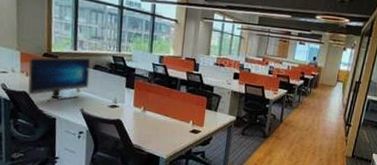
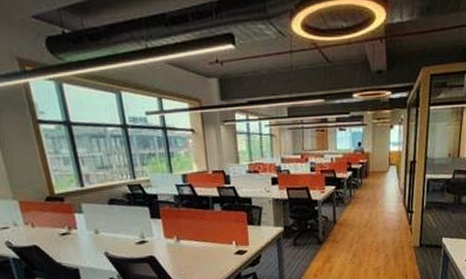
computer monitor: present [28,57,91,103] -> none [30,192,108,253]

